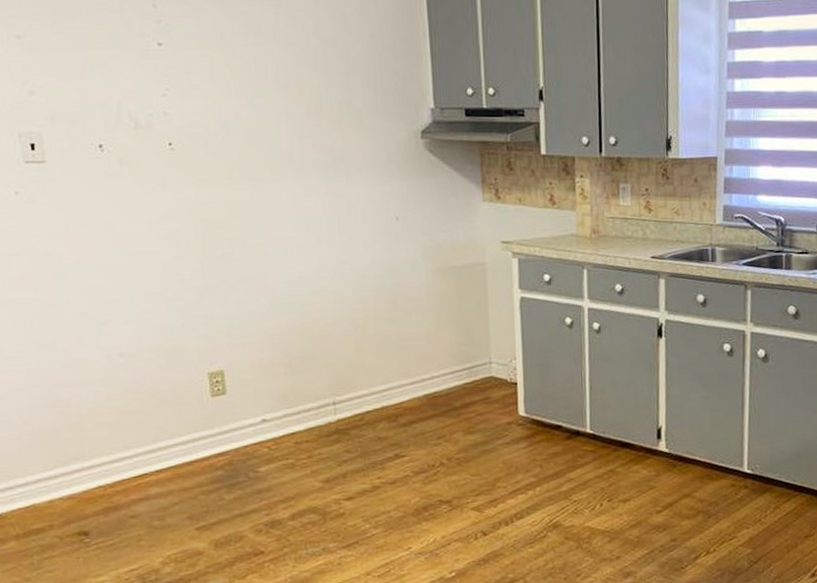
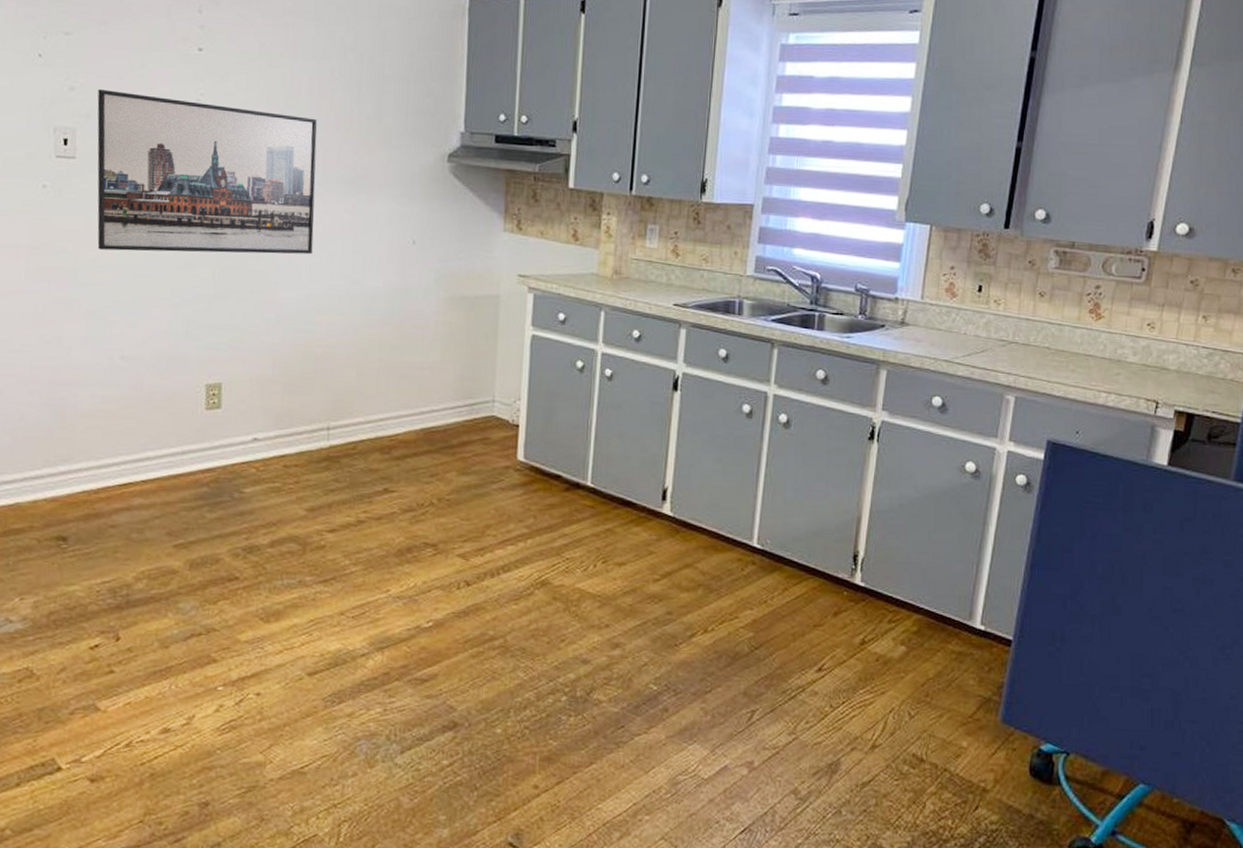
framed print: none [60,91,298,251] -> present [97,89,317,255]

